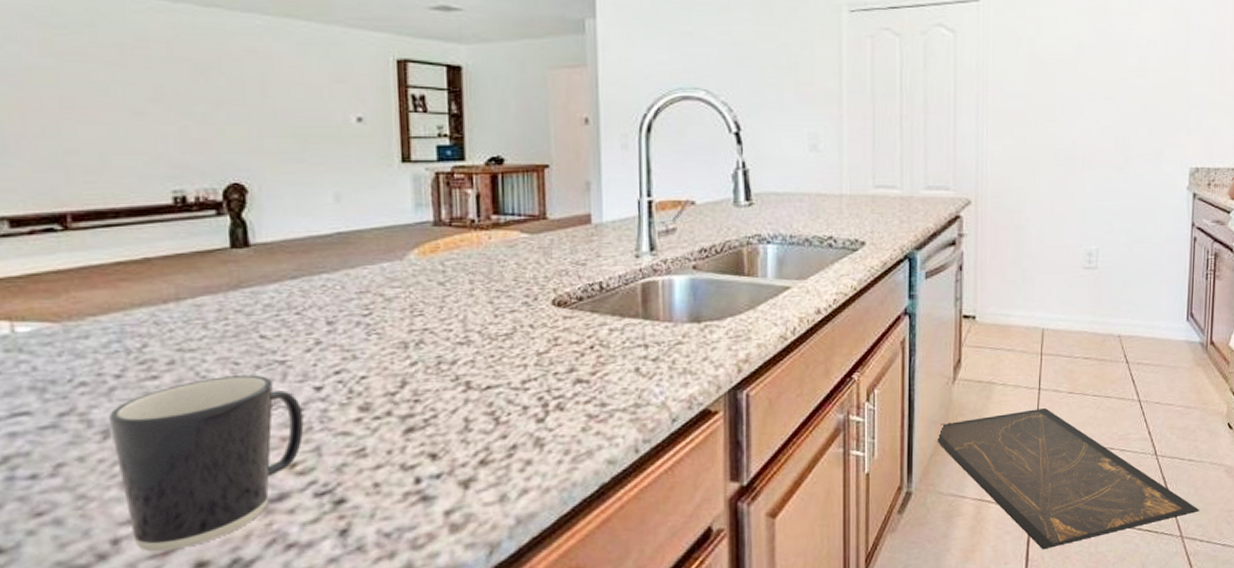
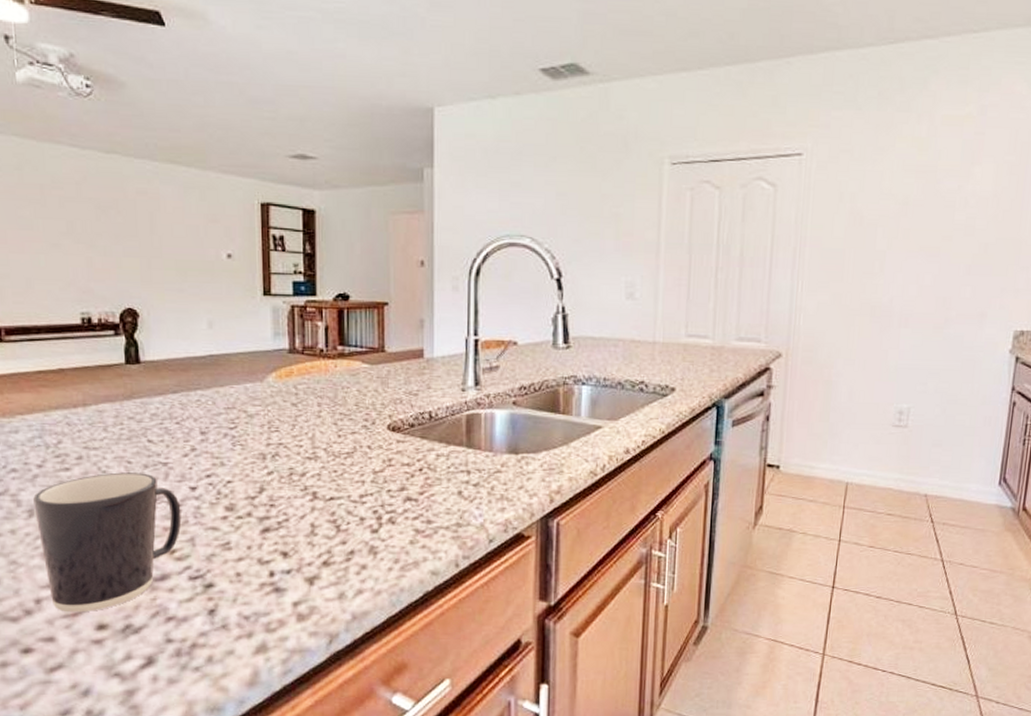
doormat: present [935,408,1200,549] -> none [733,559,998,693]

